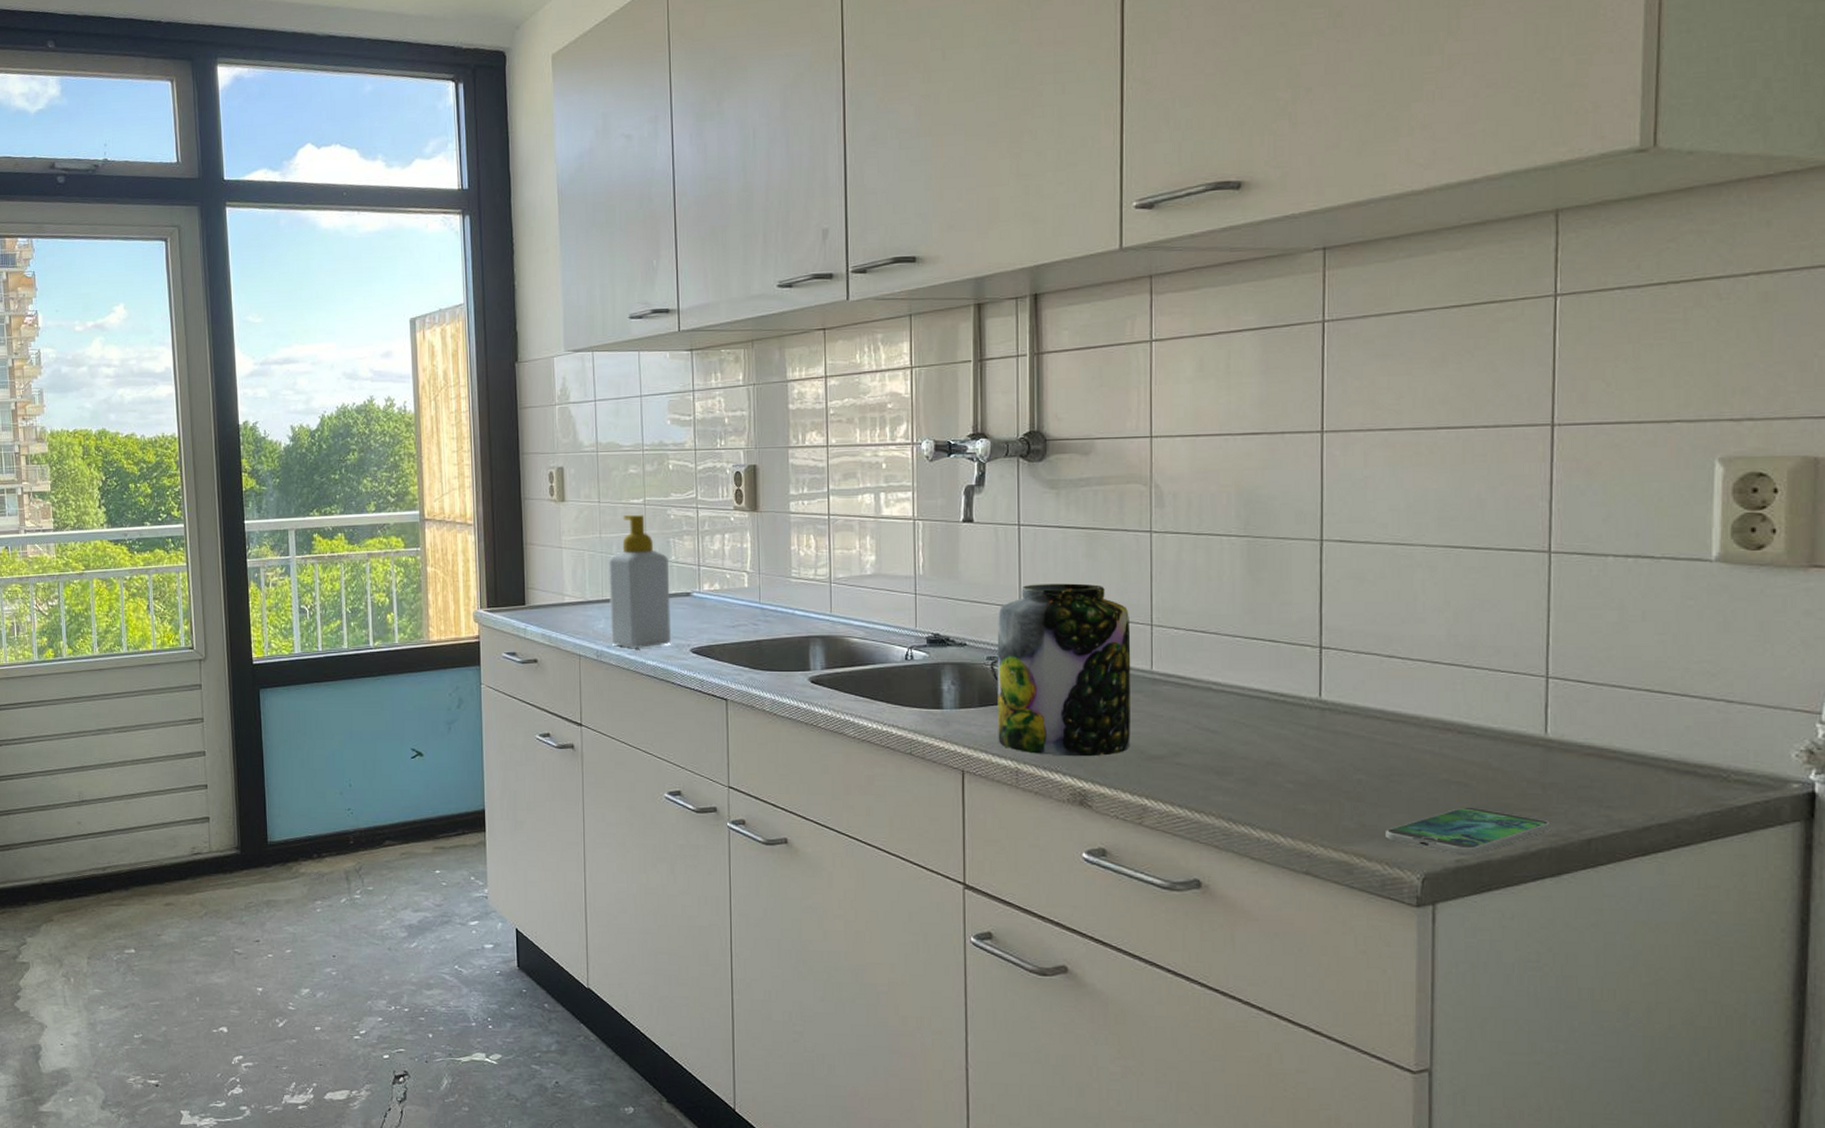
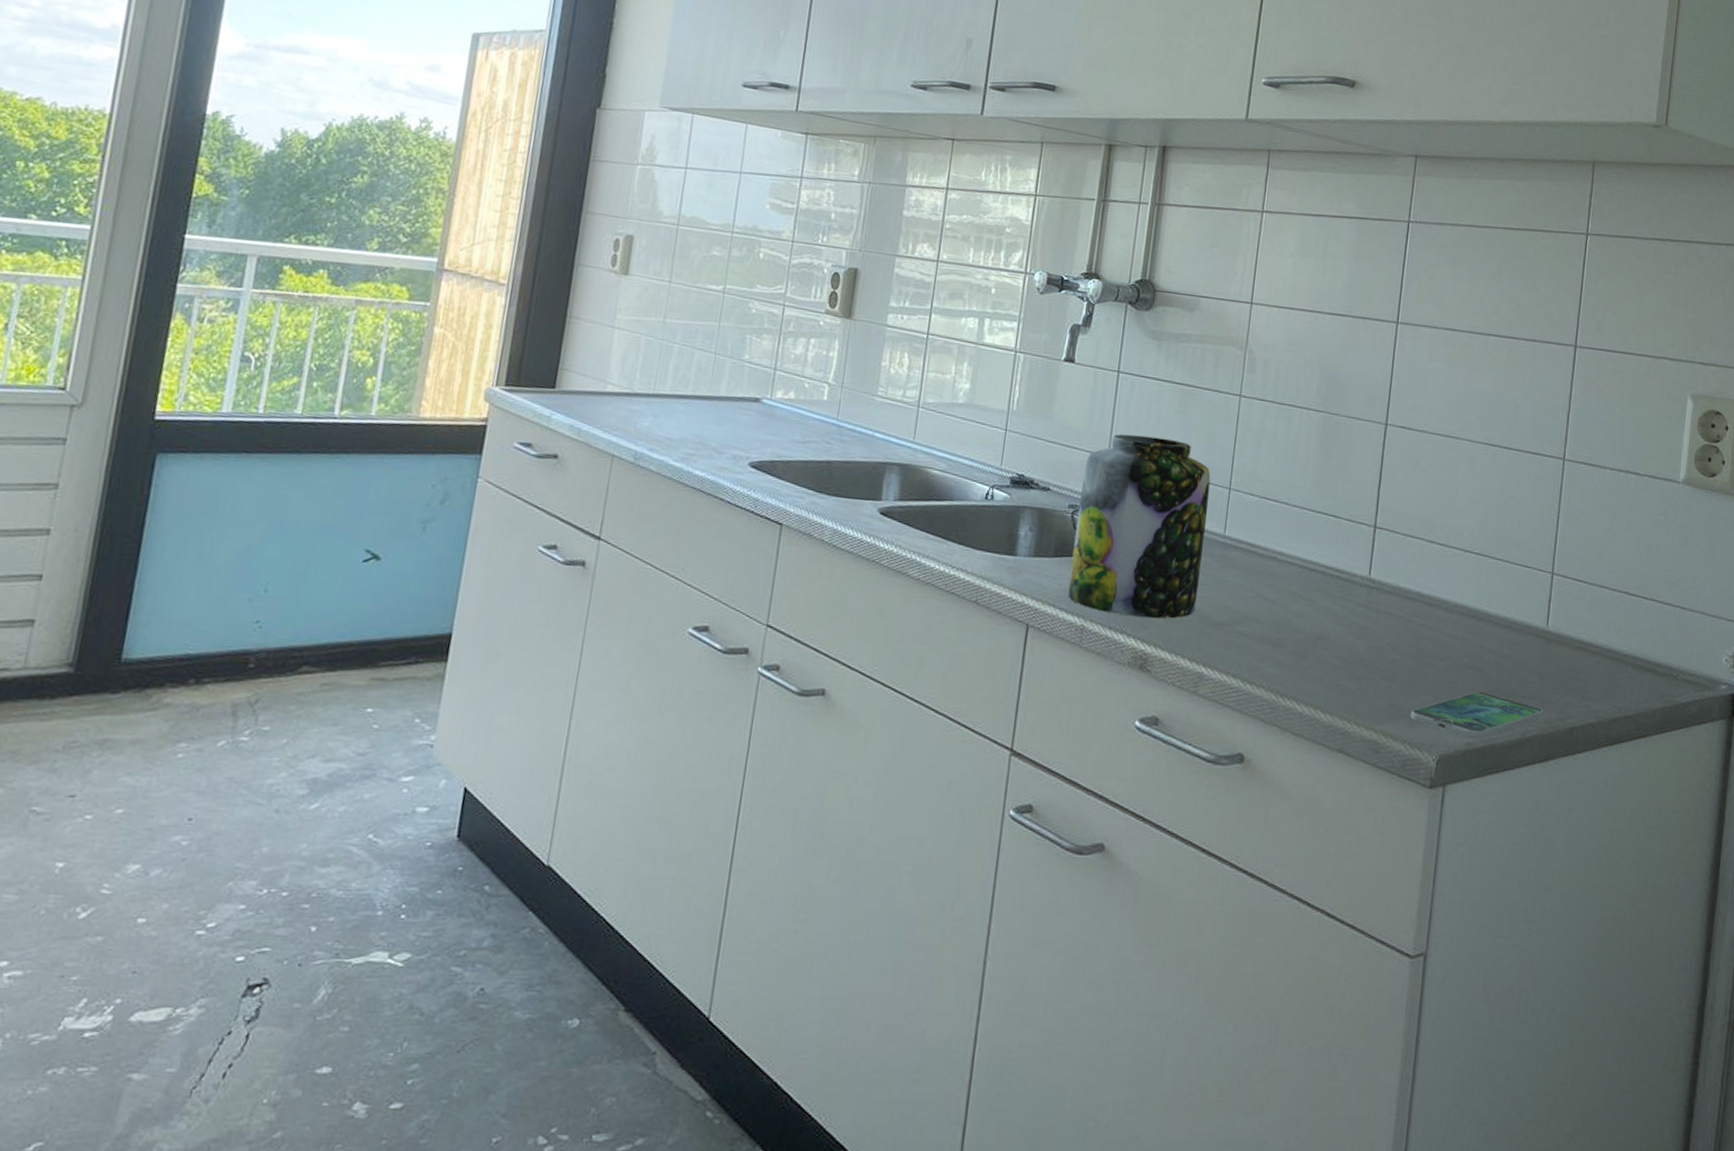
soap bottle: present [608,514,672,648] -> none [655,300,741,456]

